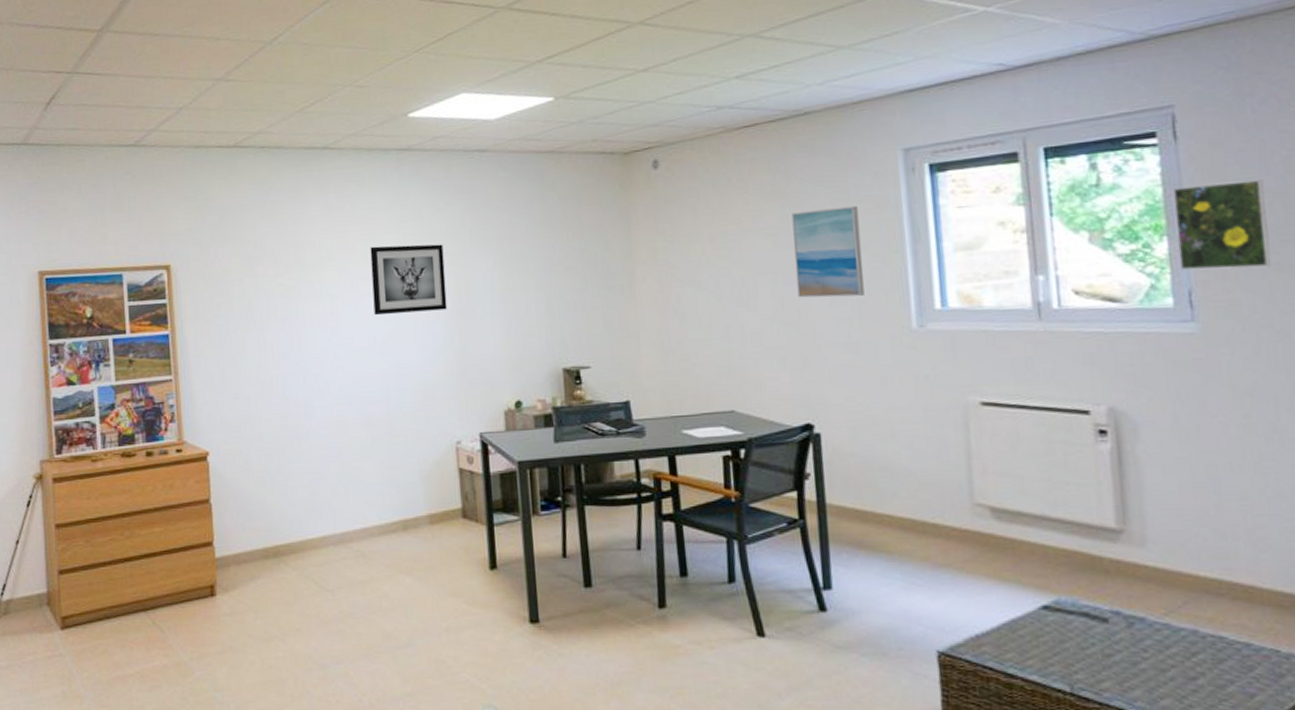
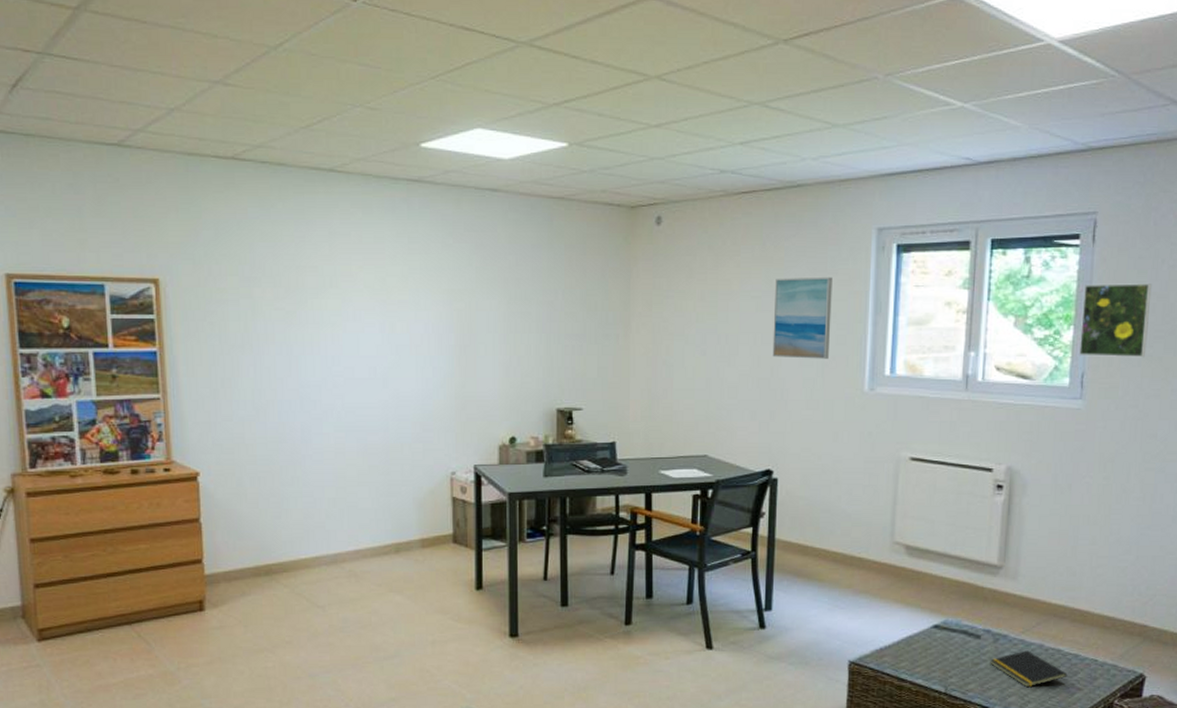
wall art: present [370,244,448,315] -> none [375,277,450,346]
notepad: none [1126,638,1240,687] -> present [990,650,1068,688]

